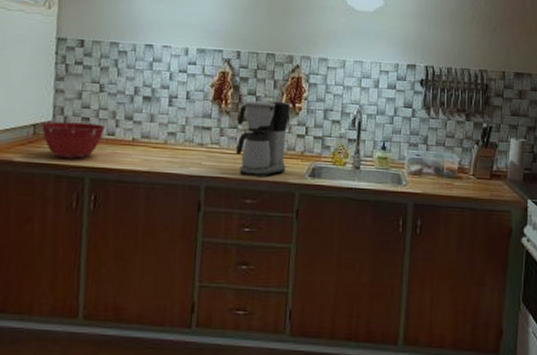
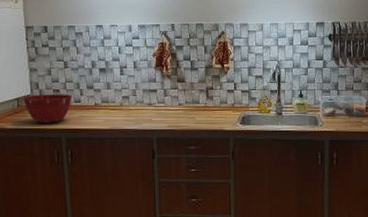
coffee maker: present [236,100,291,178] -> none [177,63,221,127]

